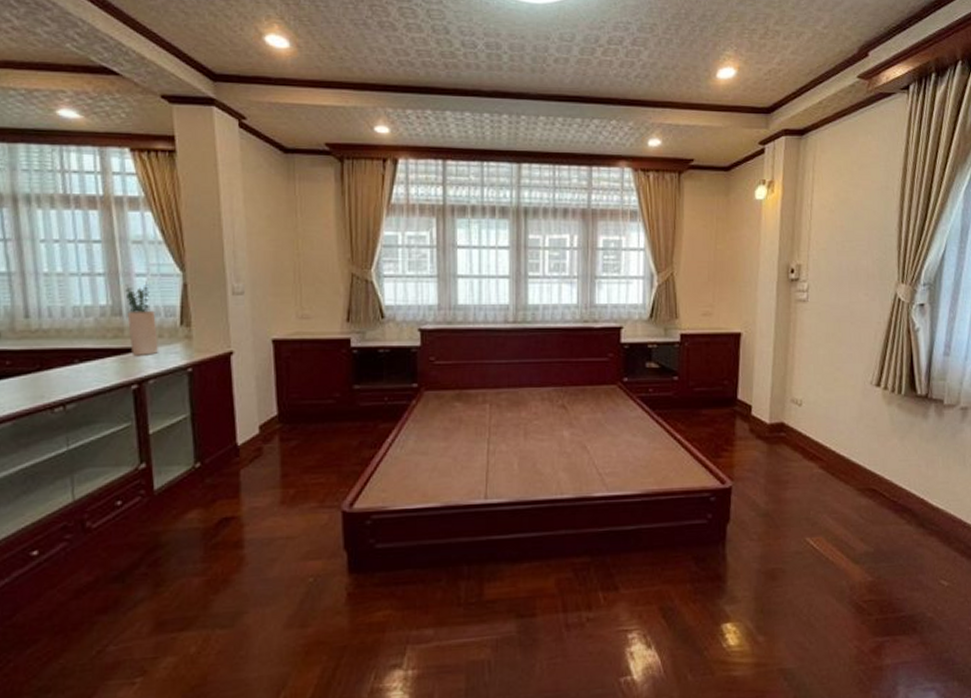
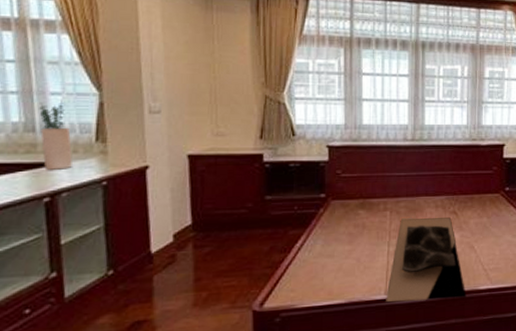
throw blanket: none [486,411,578,508] -> present [386,217,467,302]

